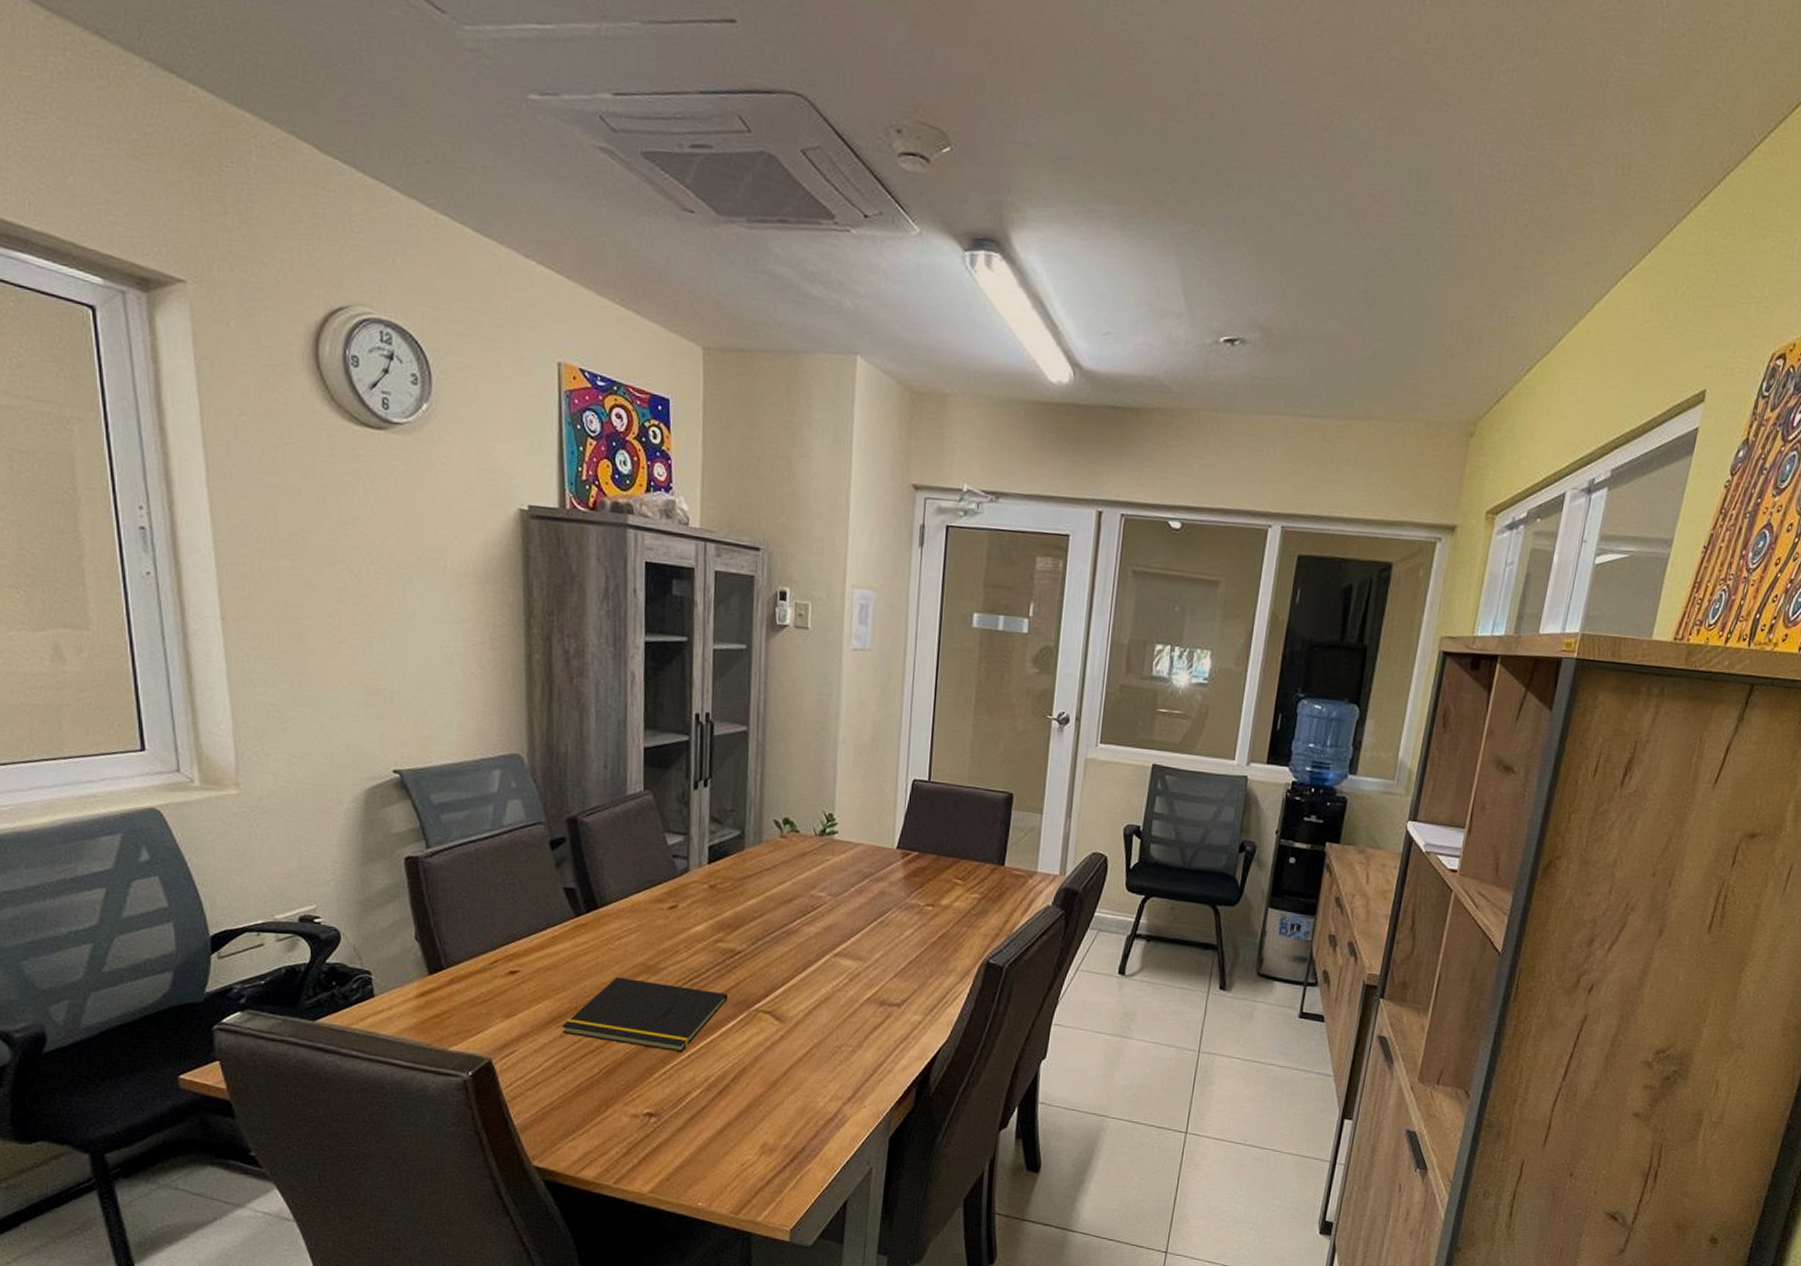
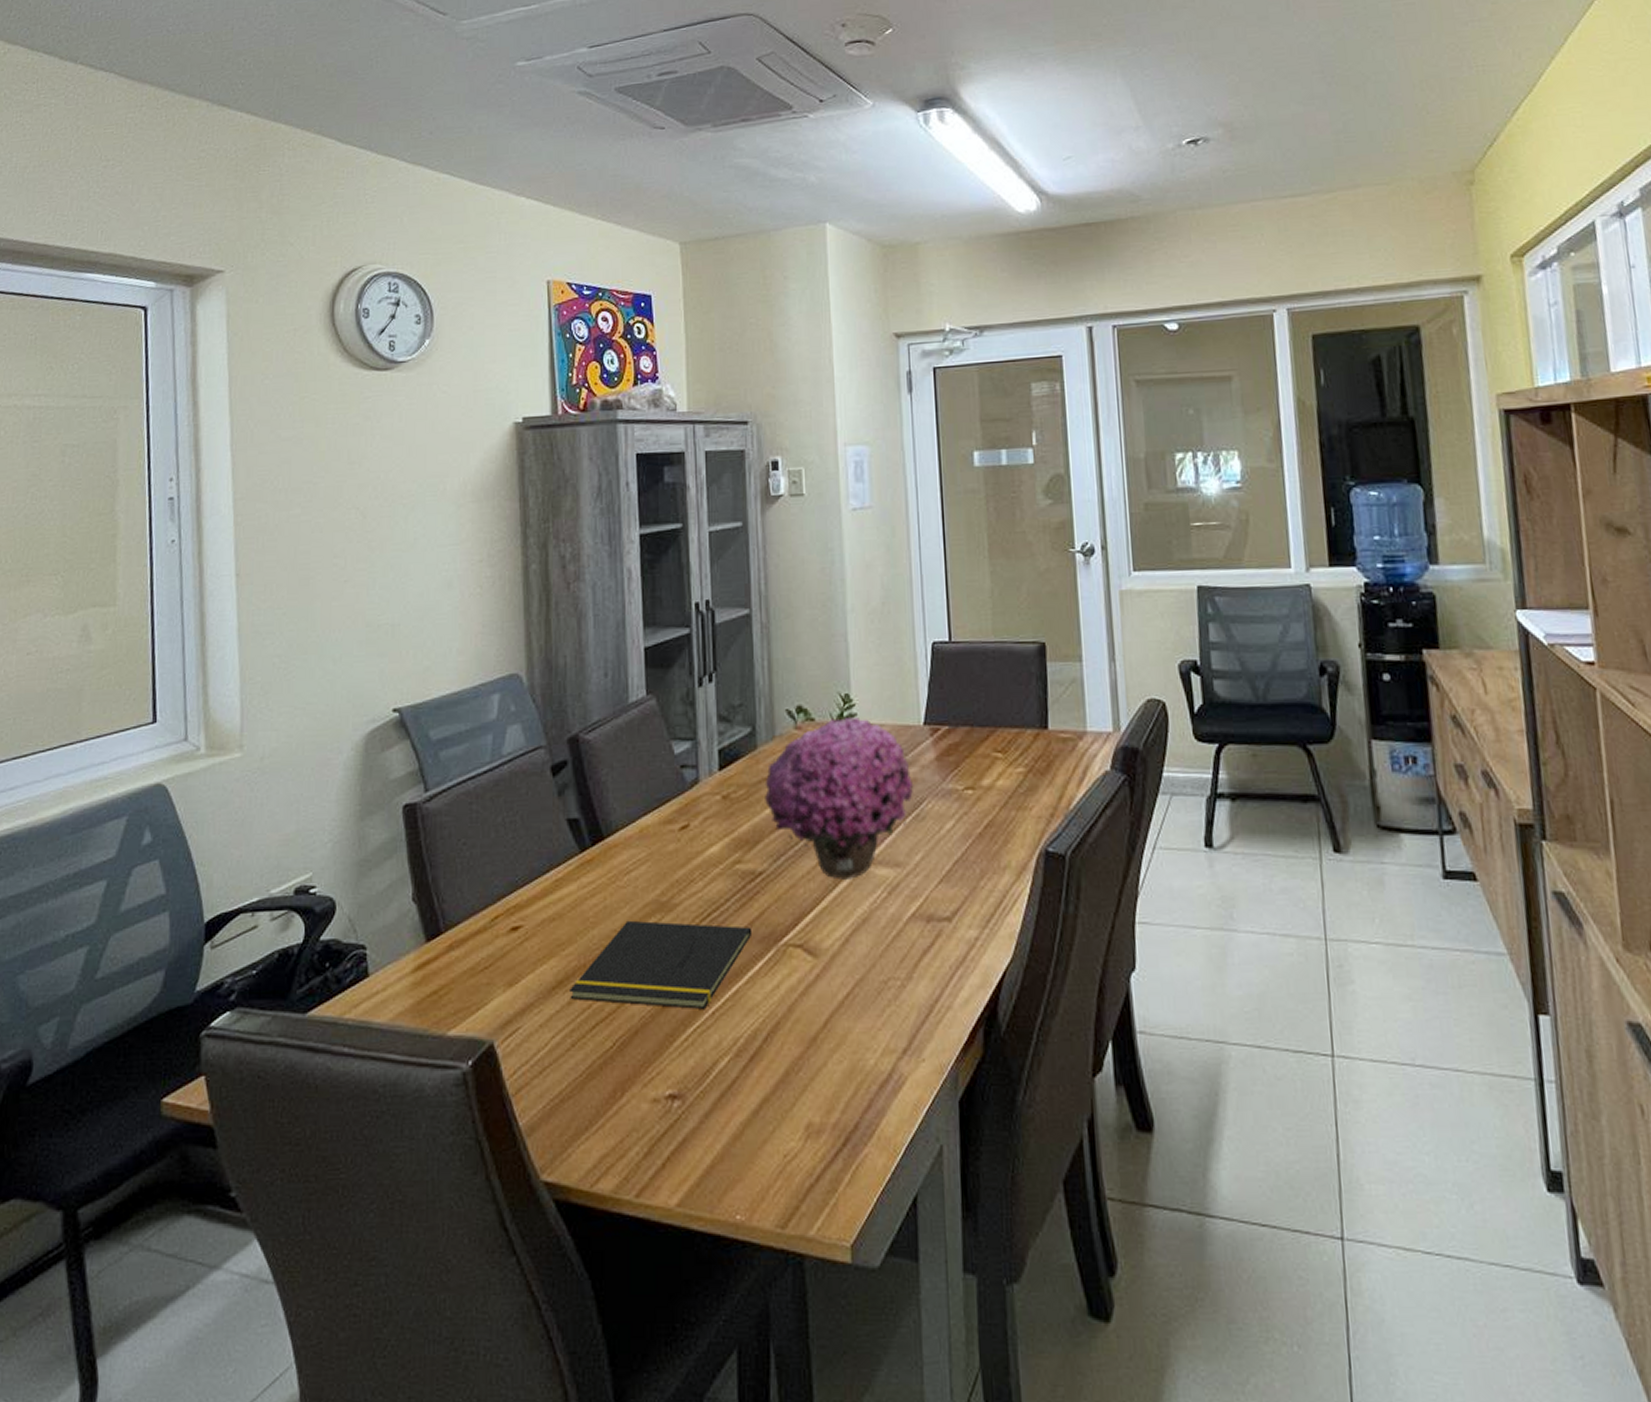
flower: none [747,833,882,966] -> present [763,717,914,880]

